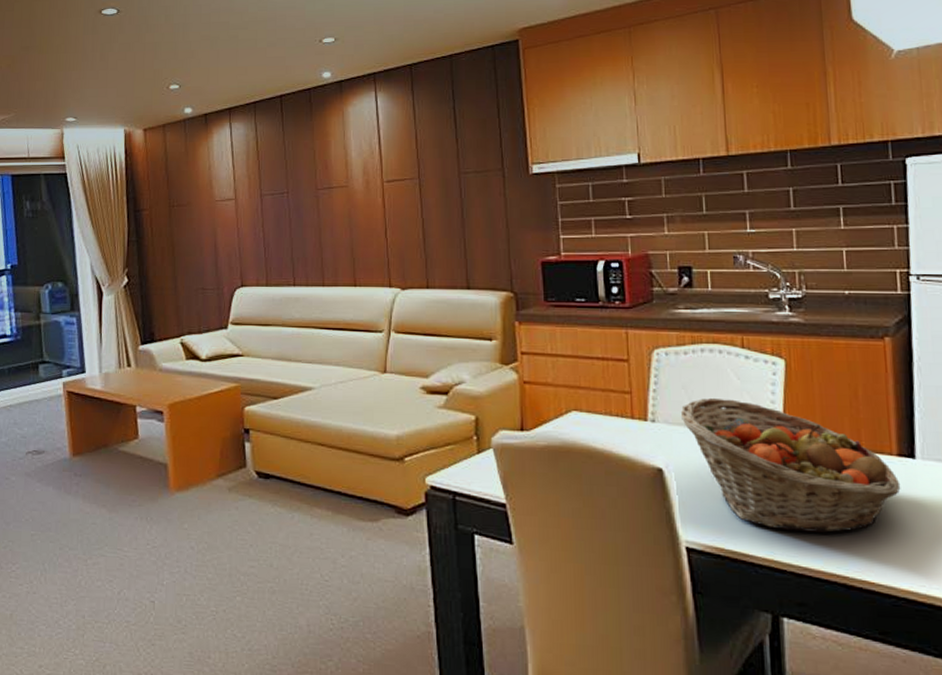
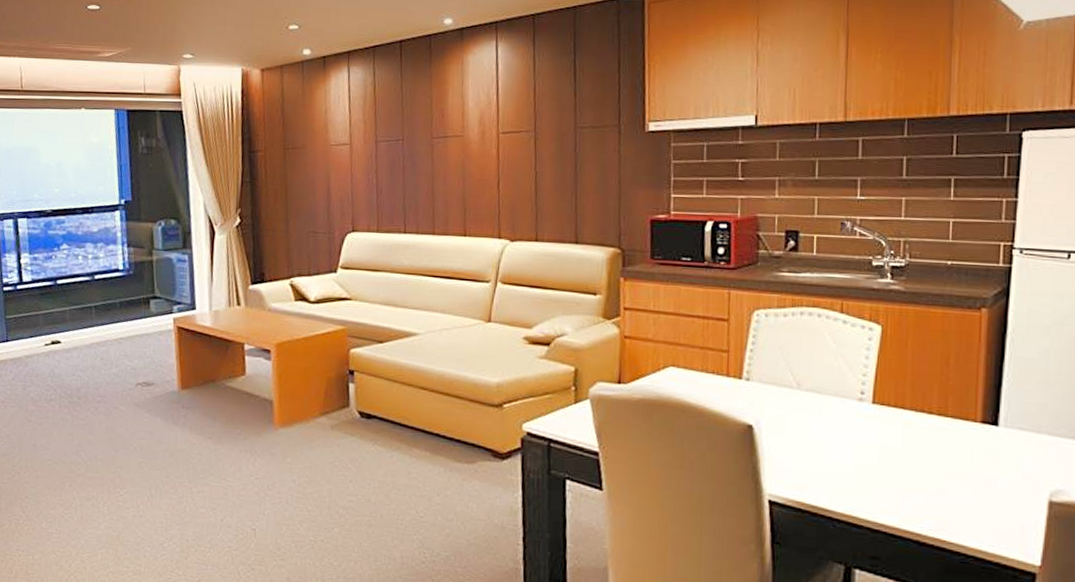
fruit basket: present [680,397,901,533] -> none [774,359,981,493]

